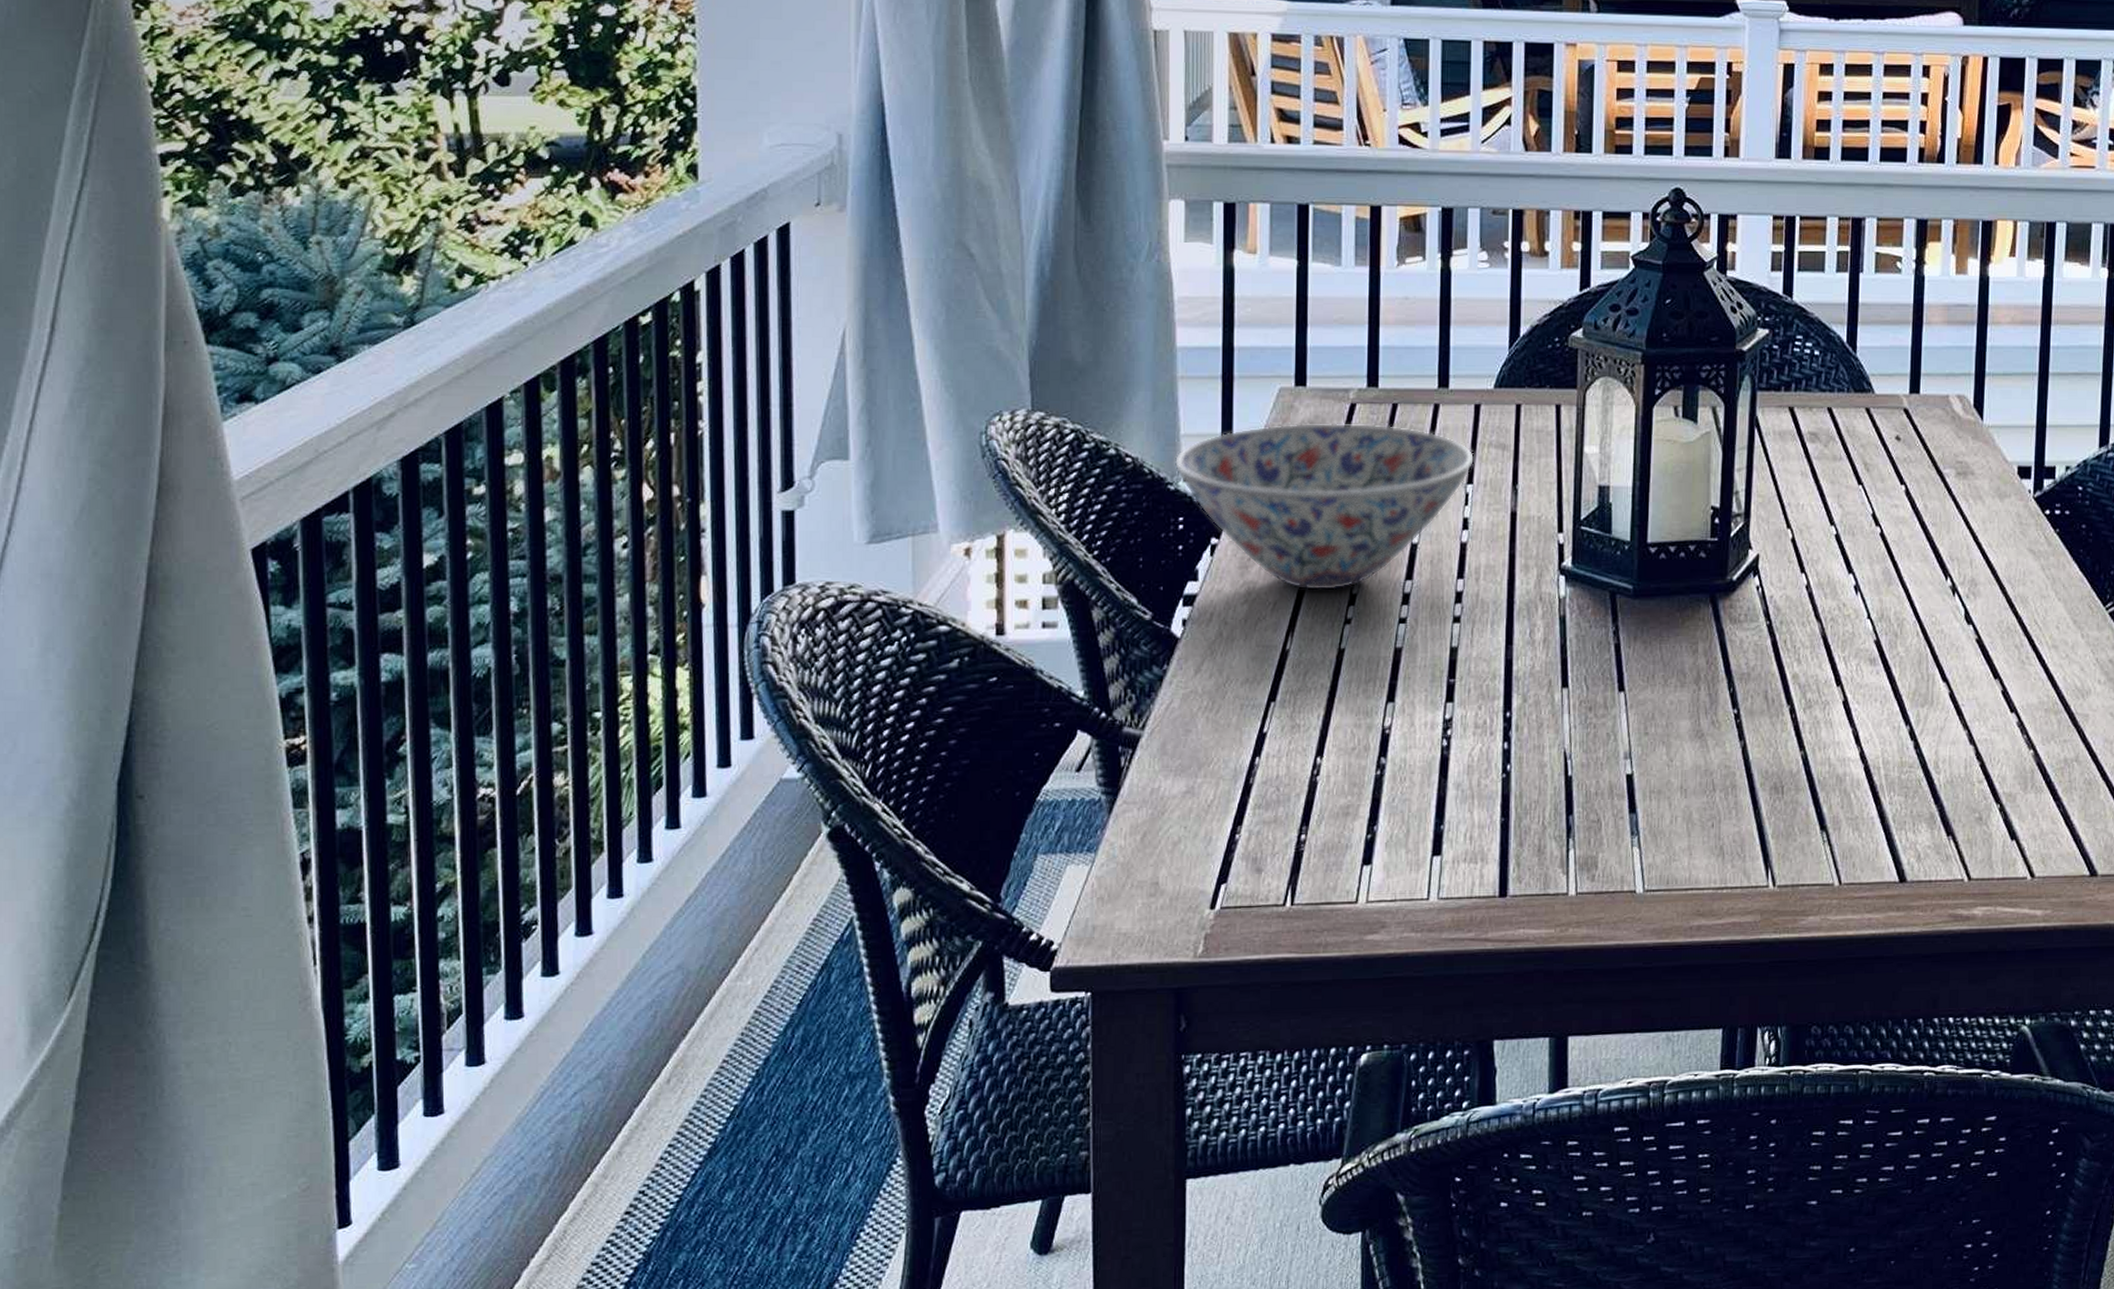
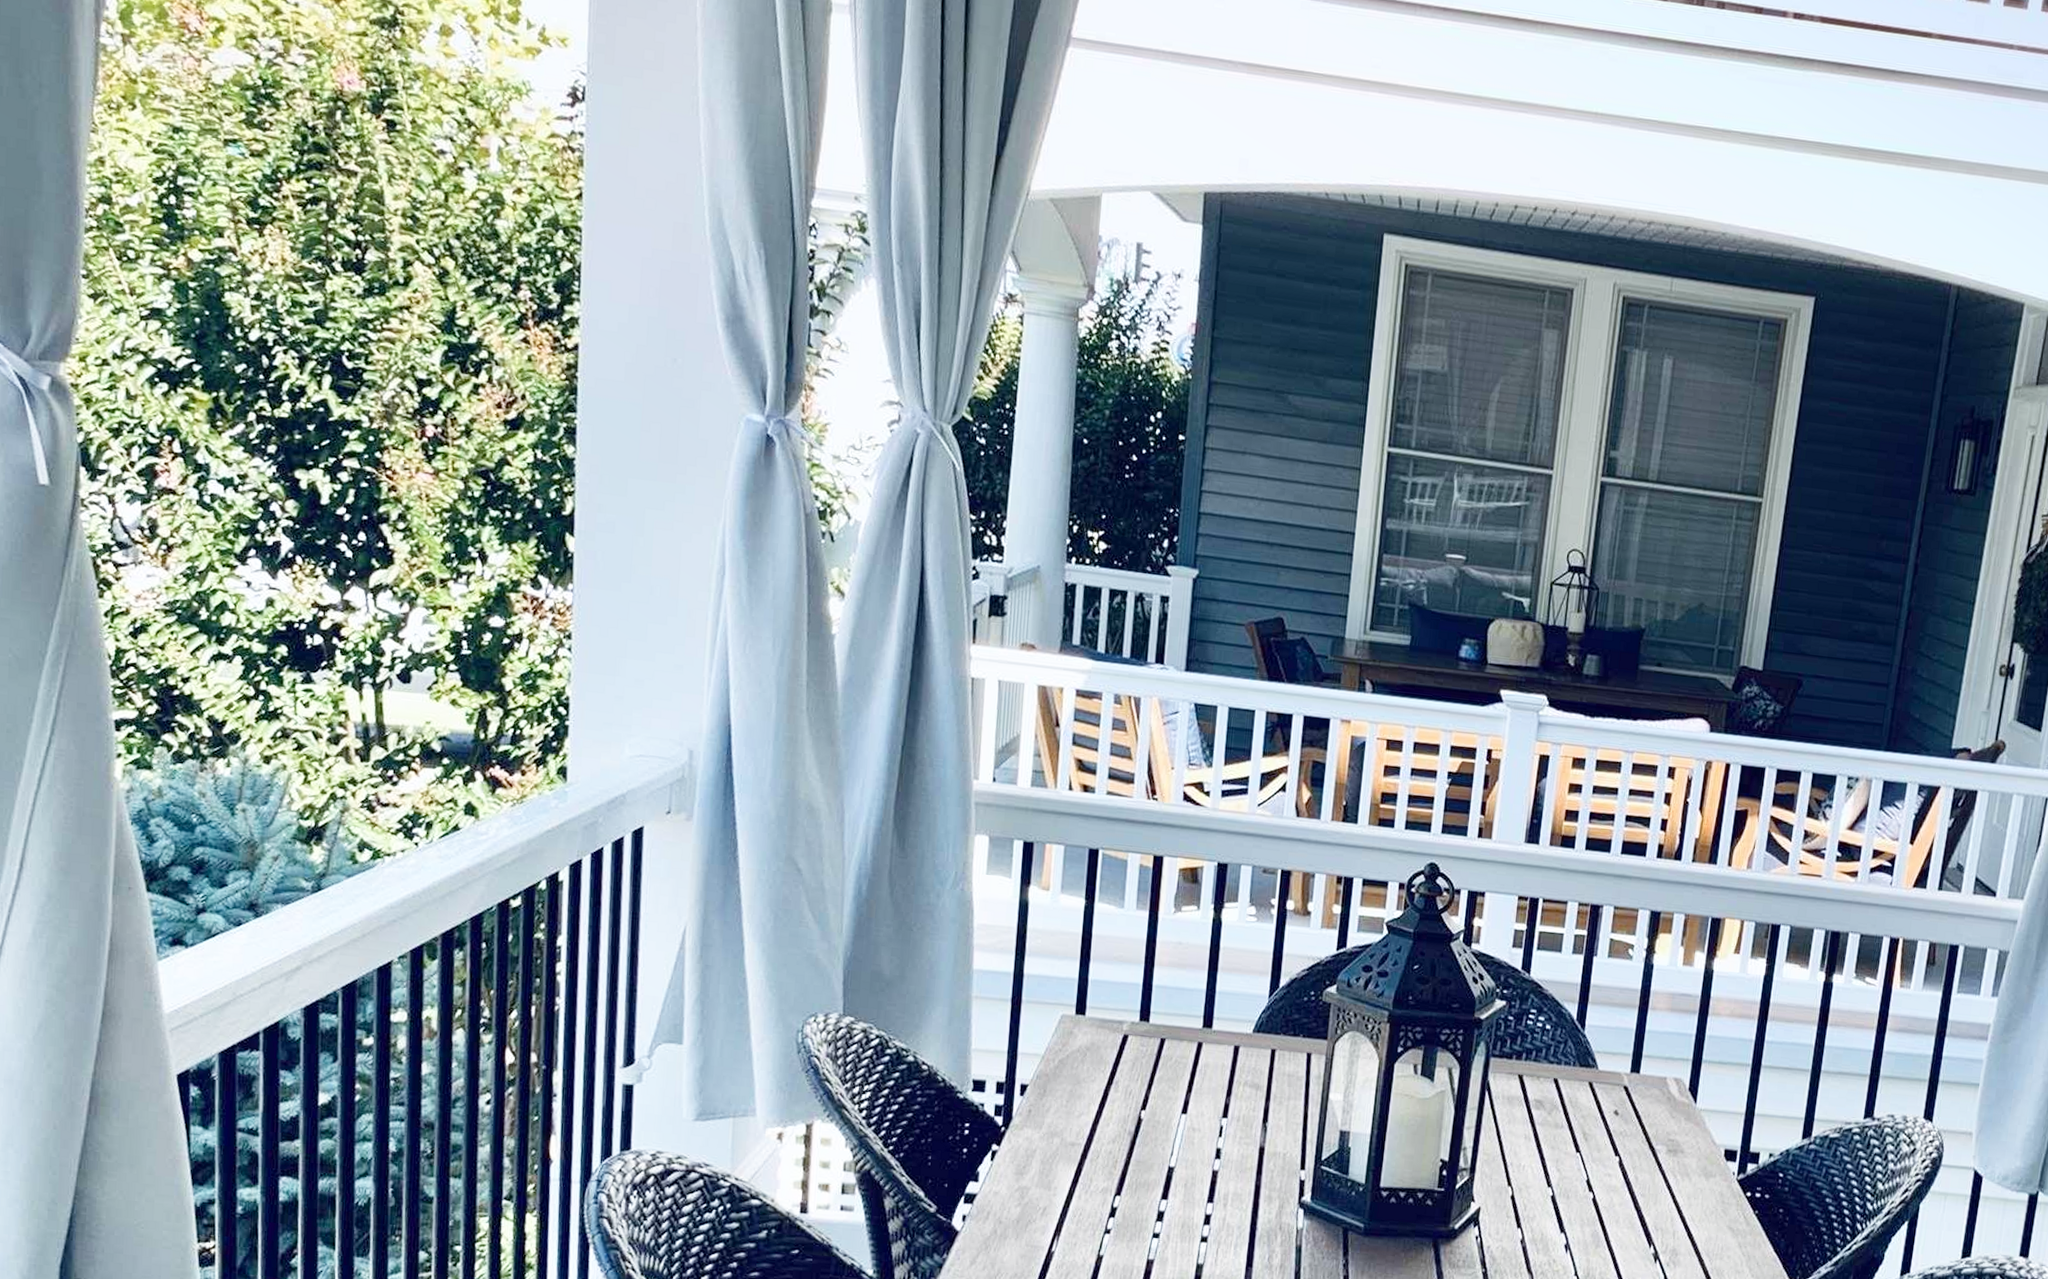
bowl: present [1174,423,1475,591] -> none [964,1048,1231,1202]

